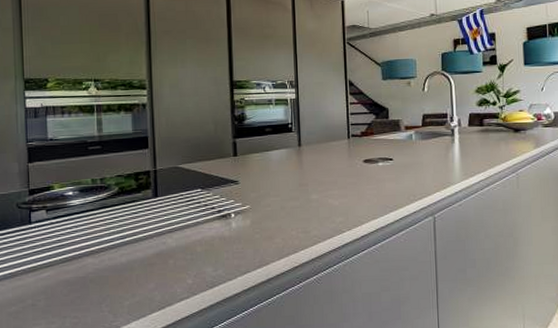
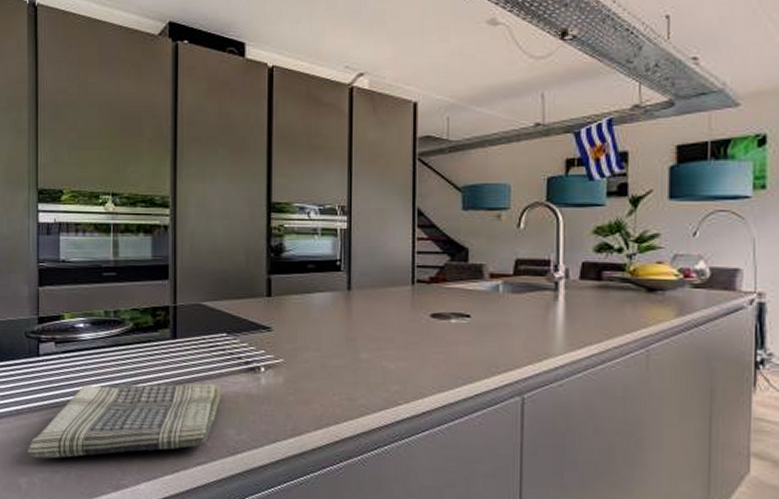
dish towel: none [22,231,199,314] -> present [26,383,222,459]

